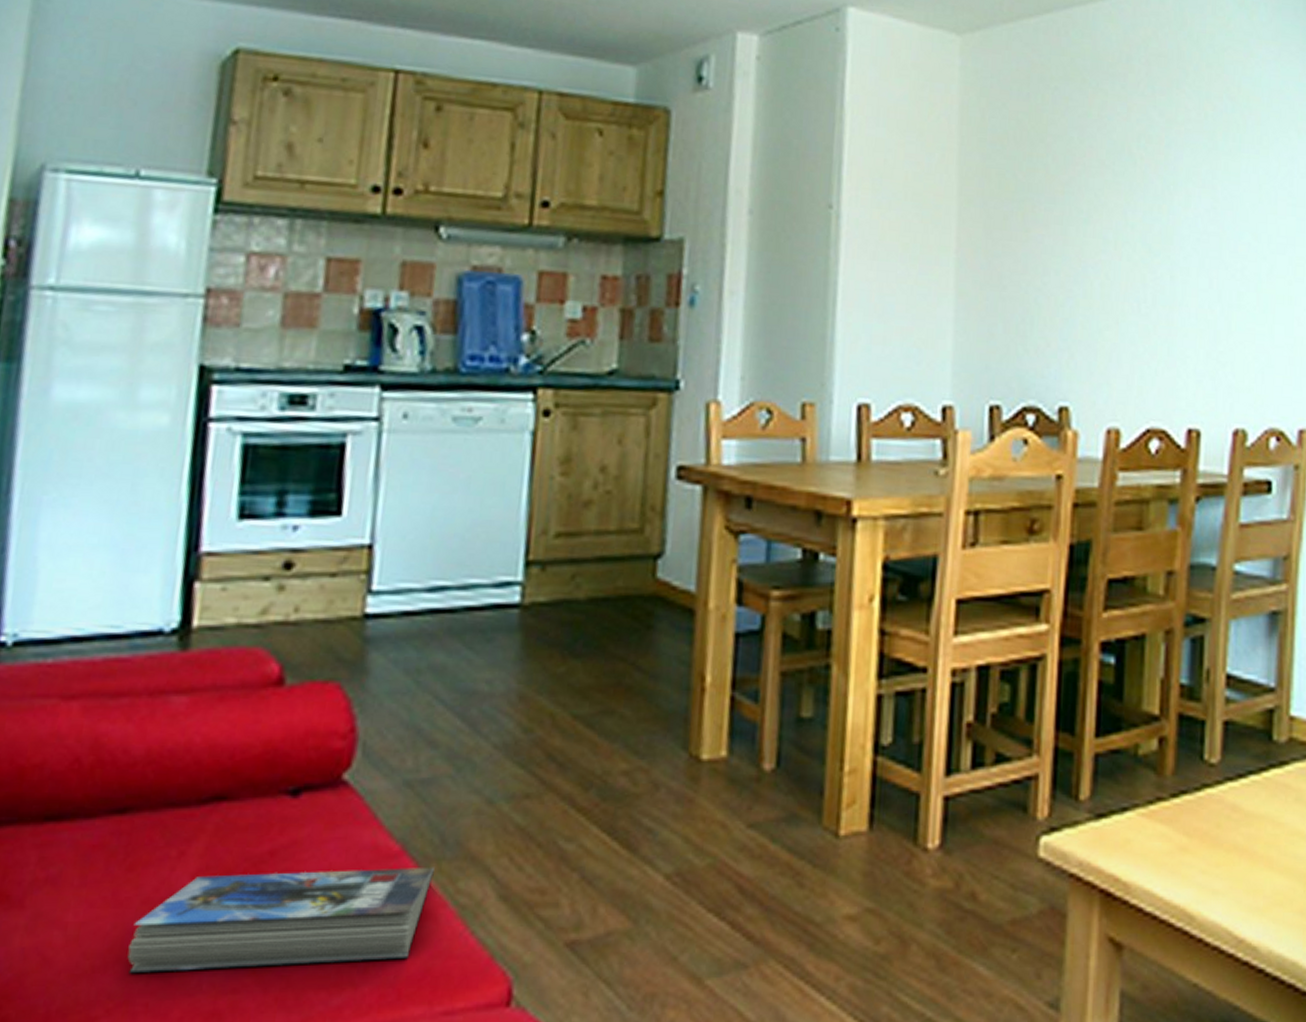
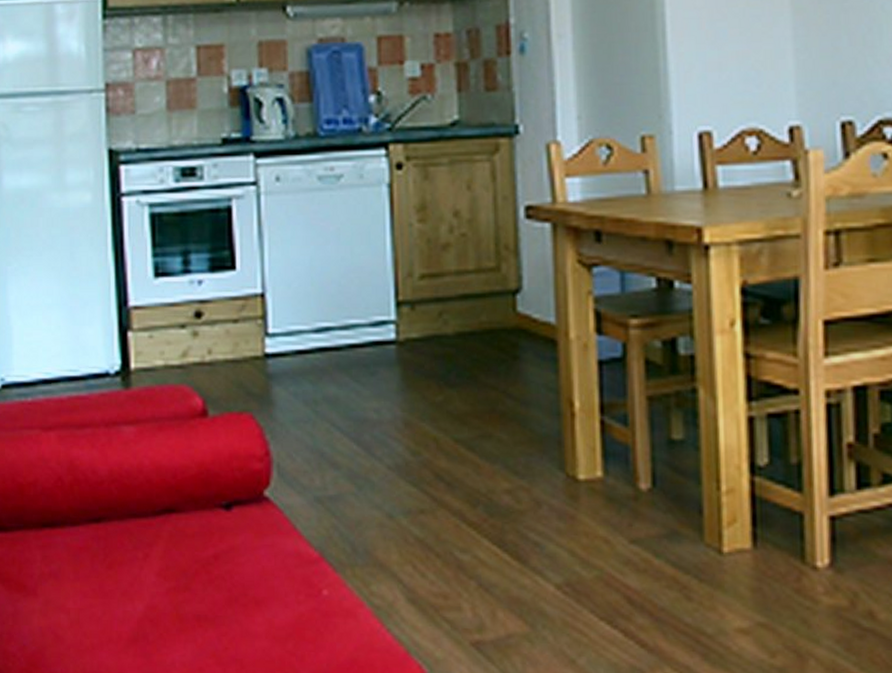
magazine: present [127,867,434,974] -> none [117,572,349,652]

